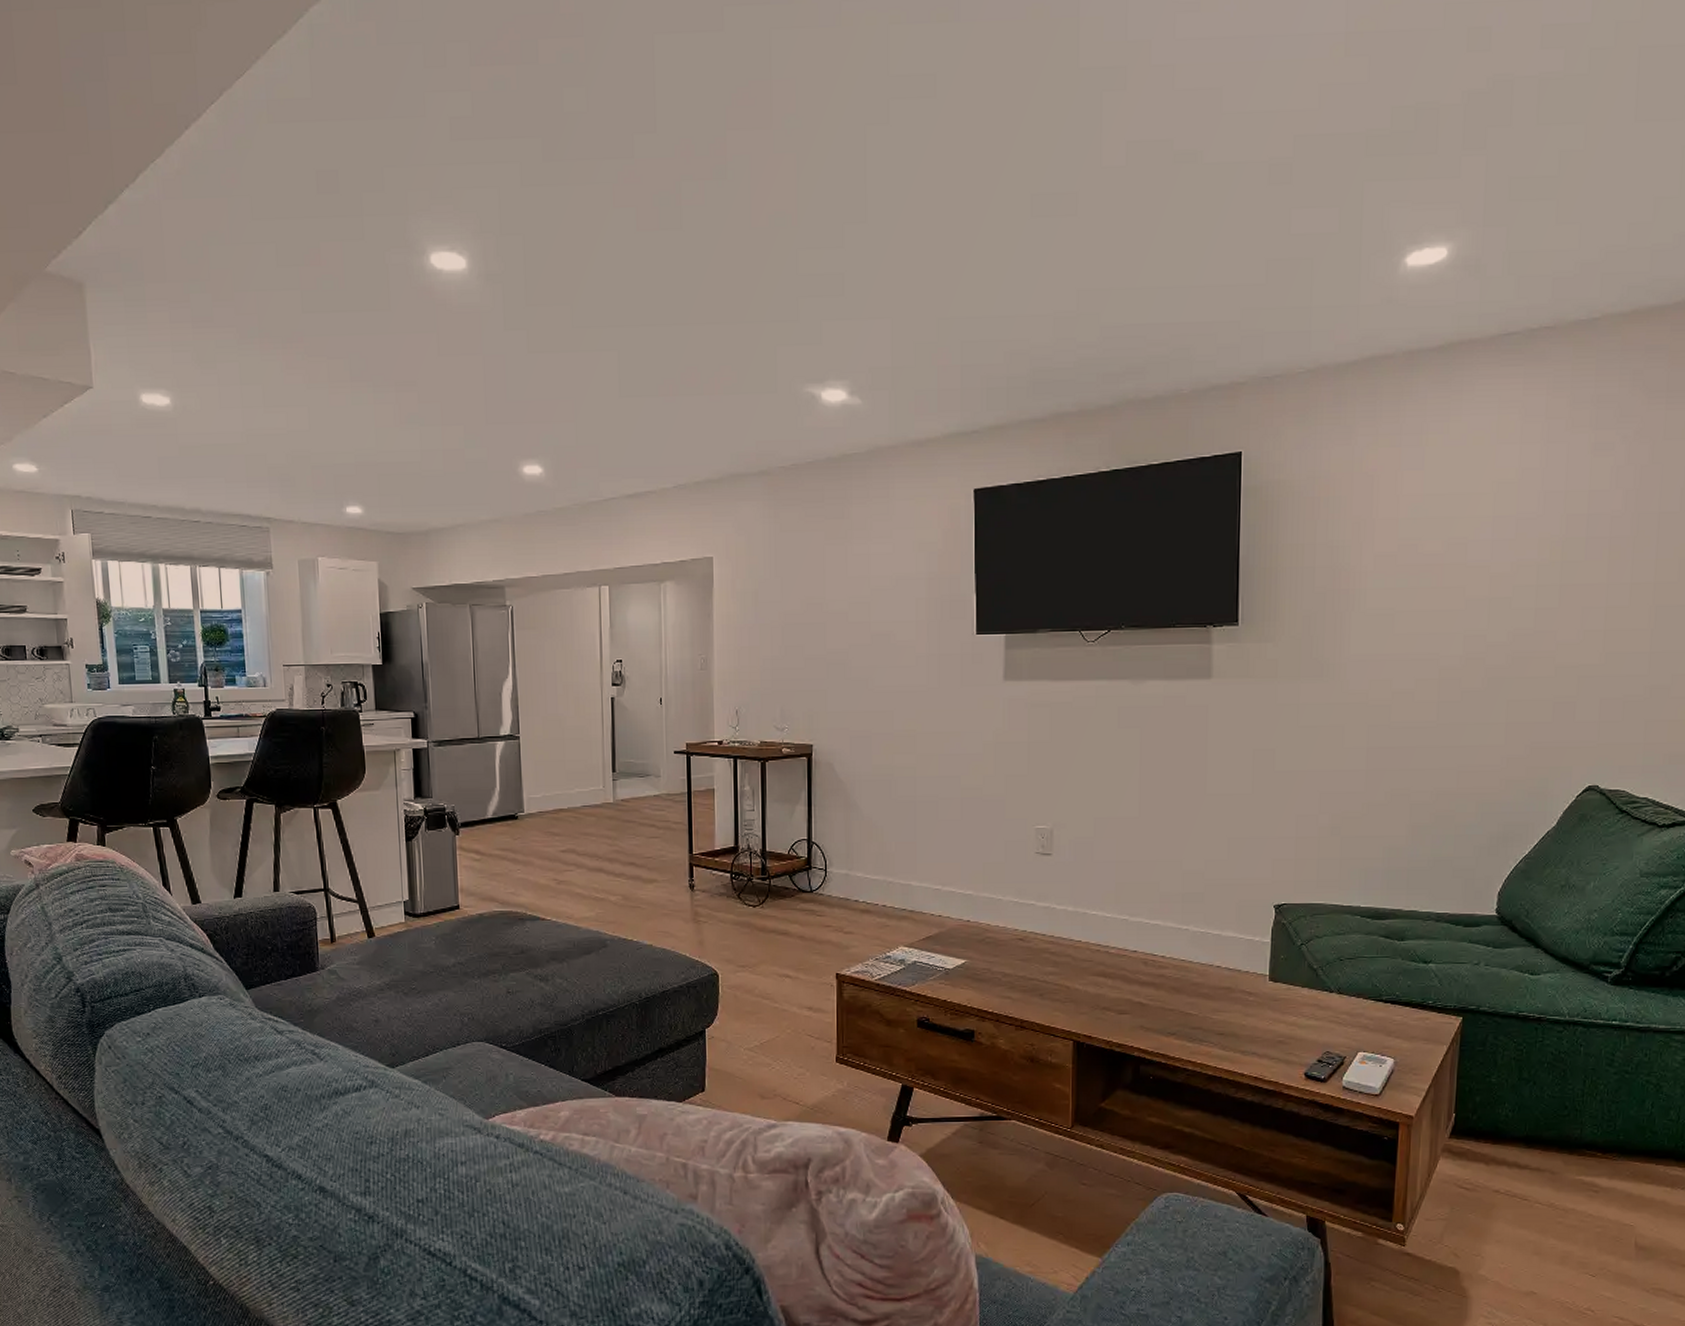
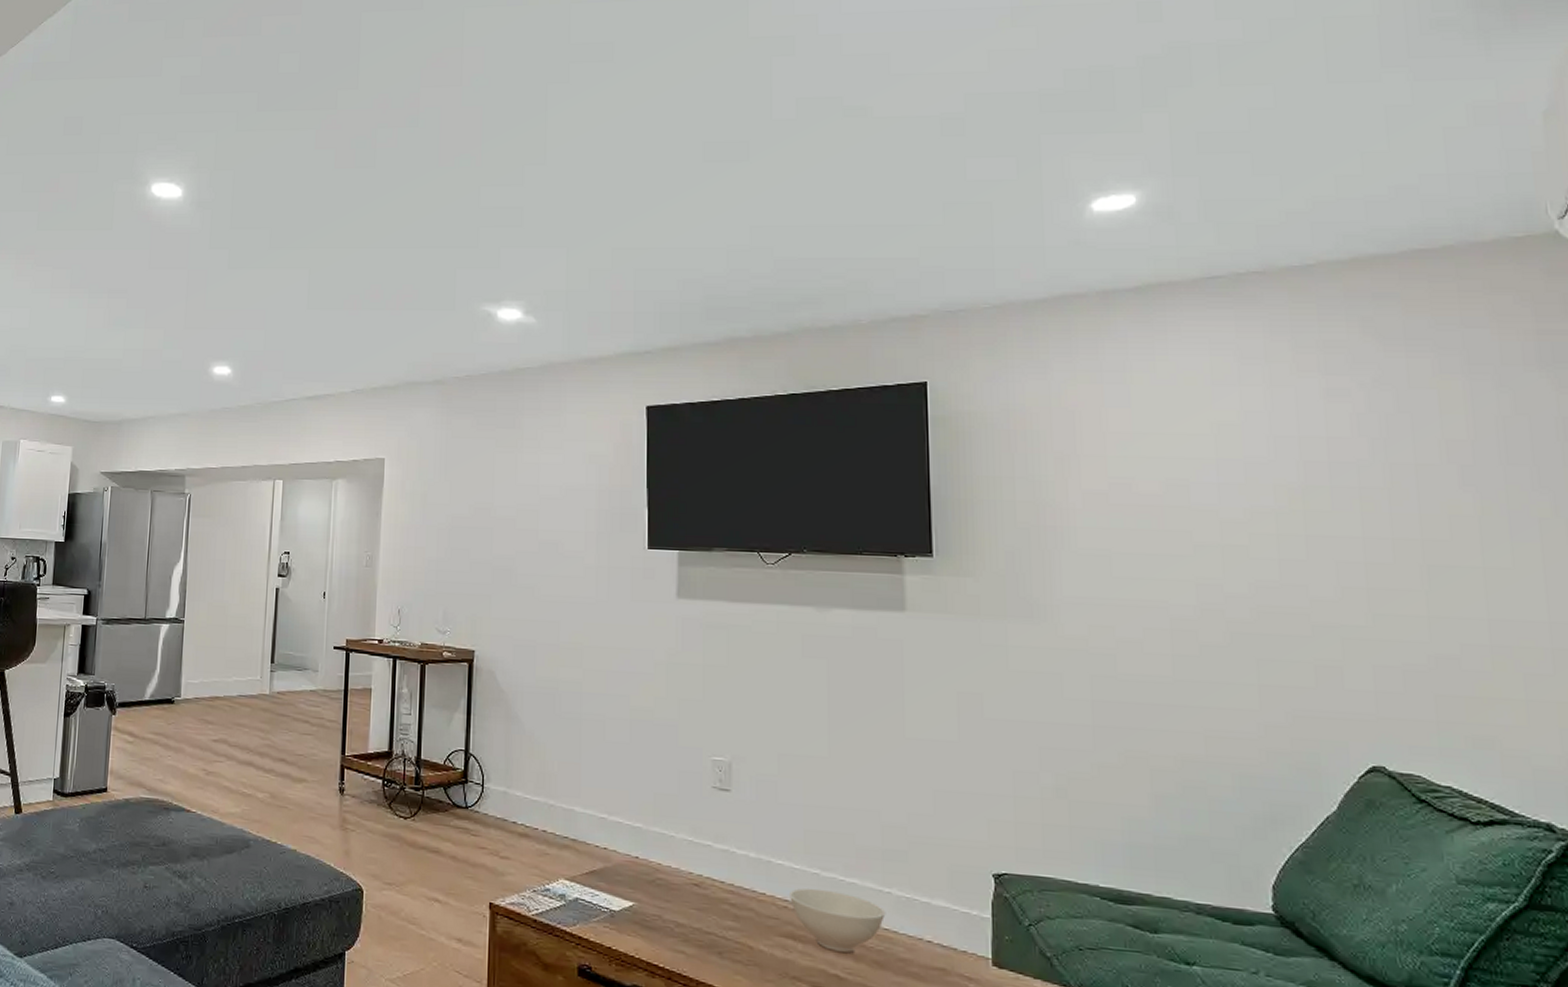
bowl: none [1101,932,1183,984] -> present [788,888,886,954]

